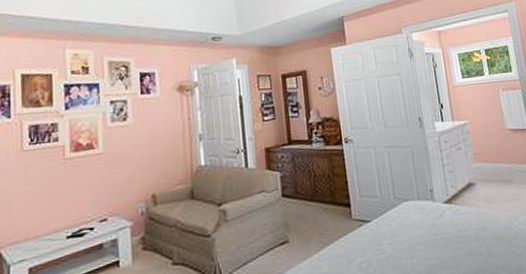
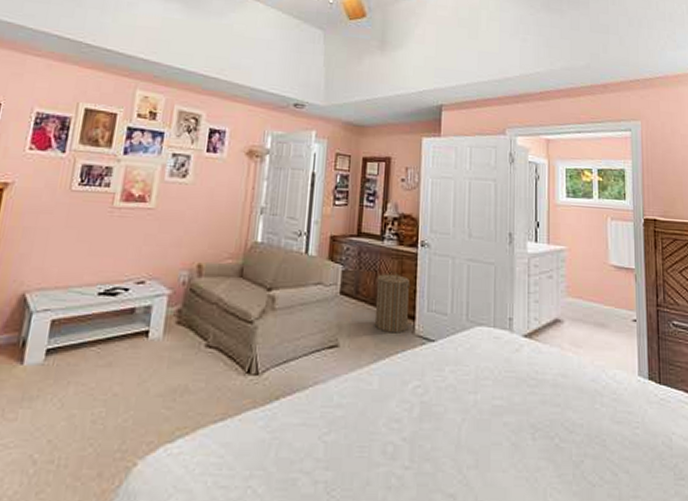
laundry hamper: none [312,167,345,222] -> present [374,270,412,334]

